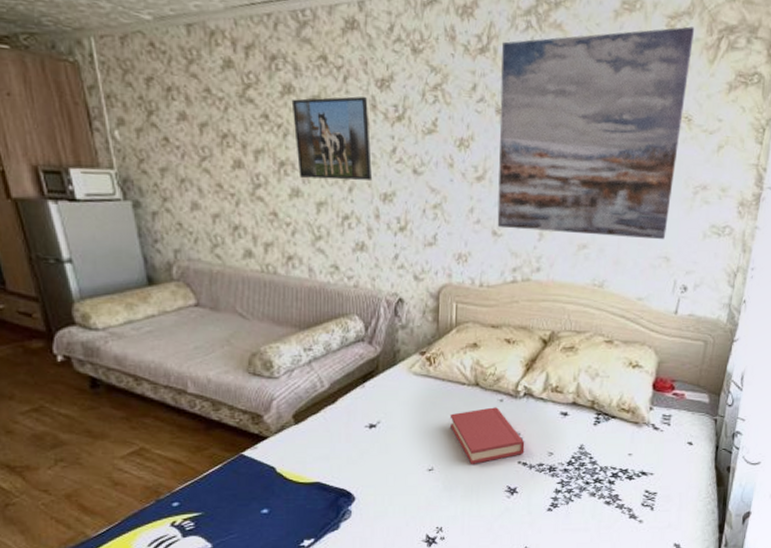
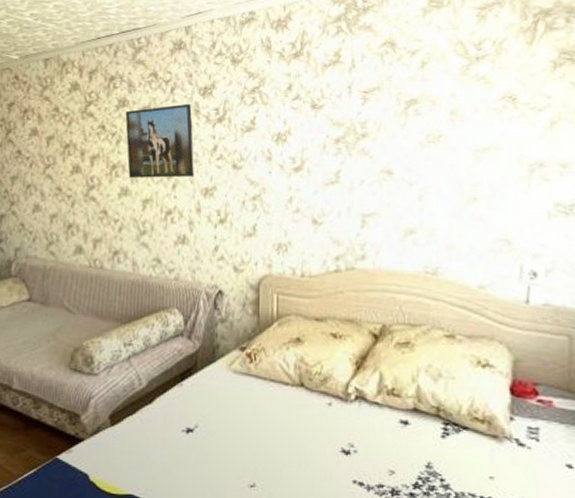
hardback book: present [450,407,525,464] -> none [272,412,360,481]
wall art: present [497,26,695,240] -> none [315,14,508,222]

